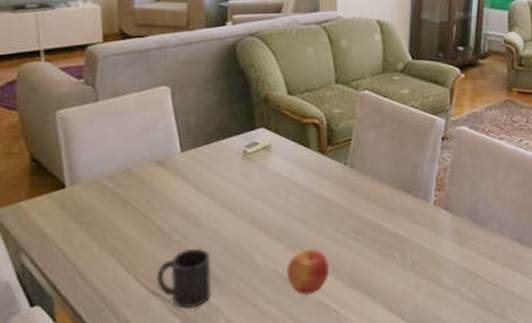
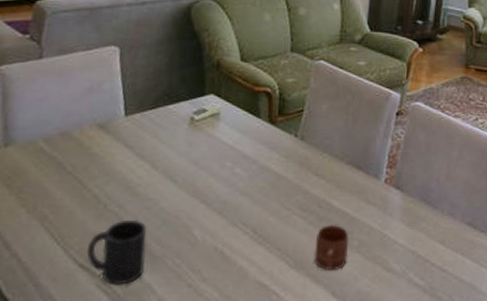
apple: present [286,249,329,295] -> none [226,225,272,274]
mug: none [370,245,403,288] -> present [314,224,350,270]

